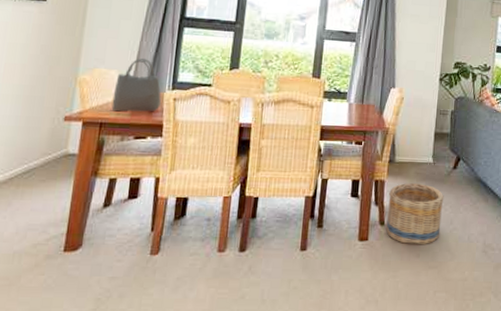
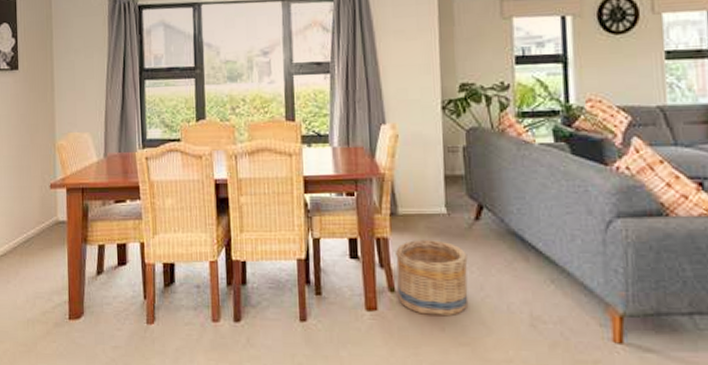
handbag: present [111,58,161,112] -> none [89,117,134,176]

